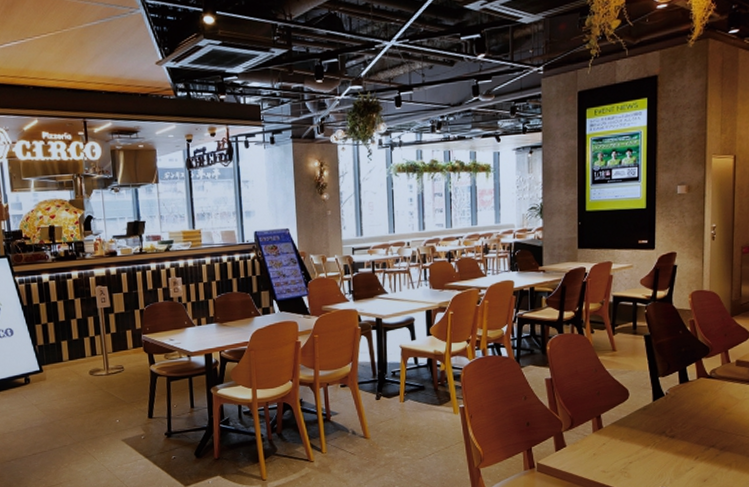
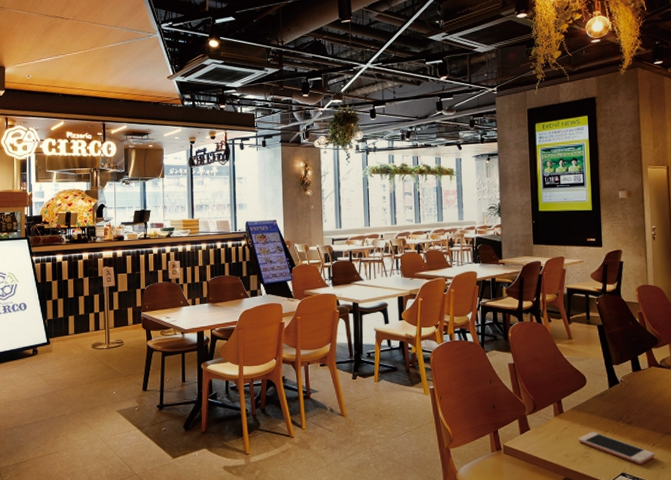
cell phone: none [617,446,697,478] -> present [578,432,655,465]

